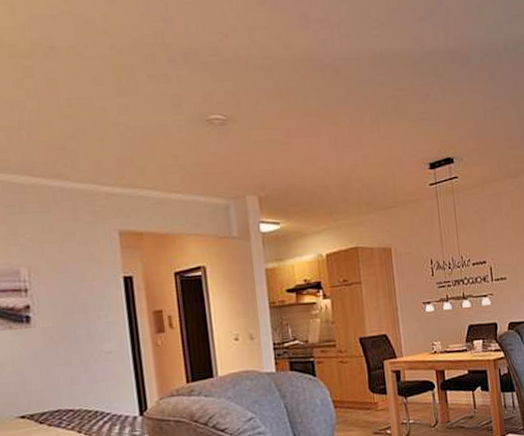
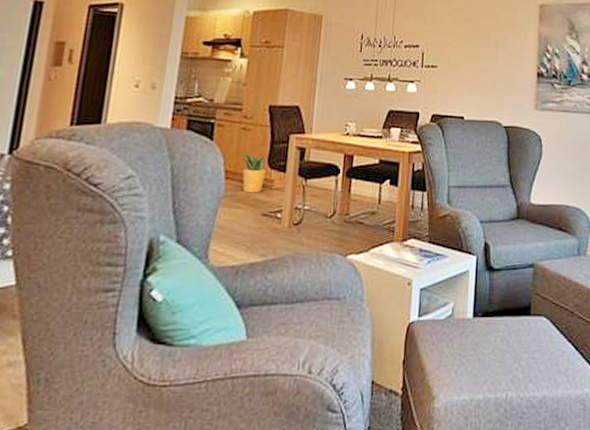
potted plant: none [344,382,370,417] -> present [240,152,267,193]

